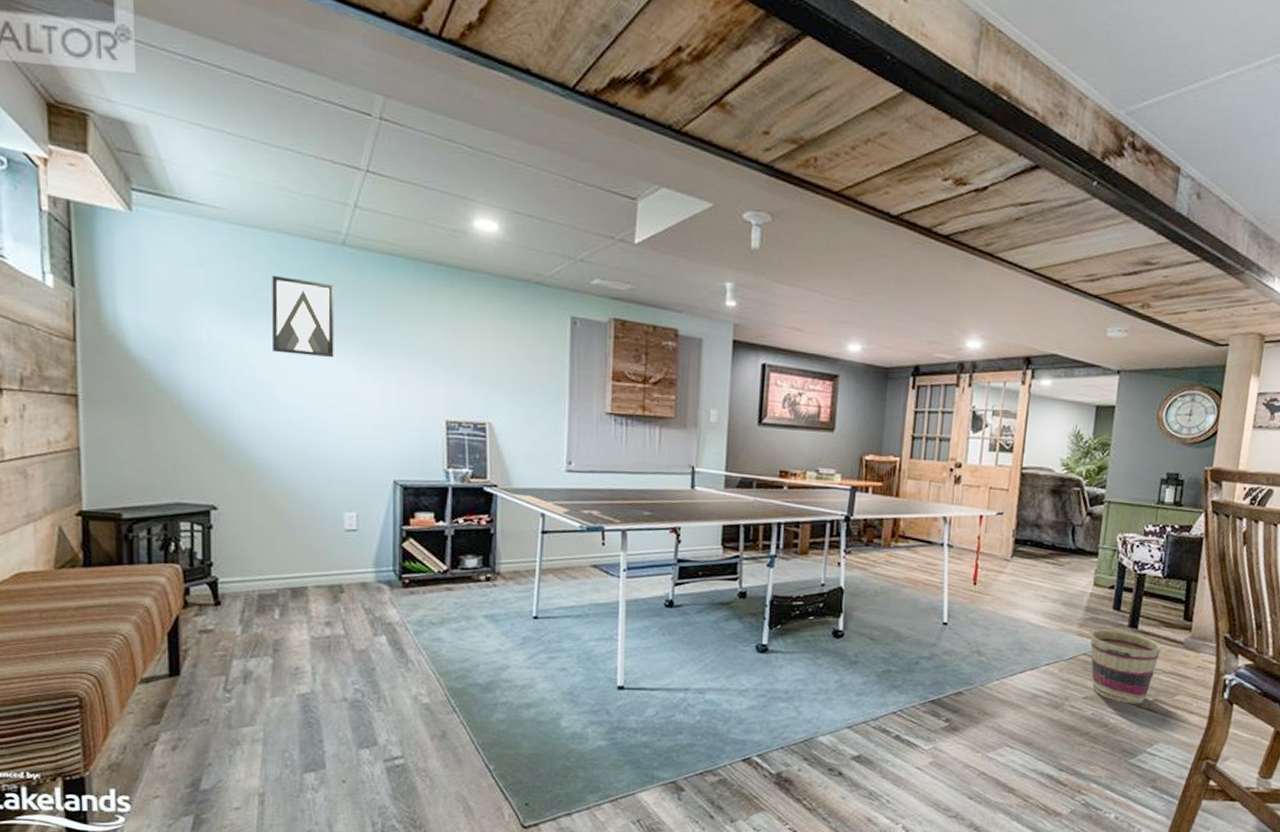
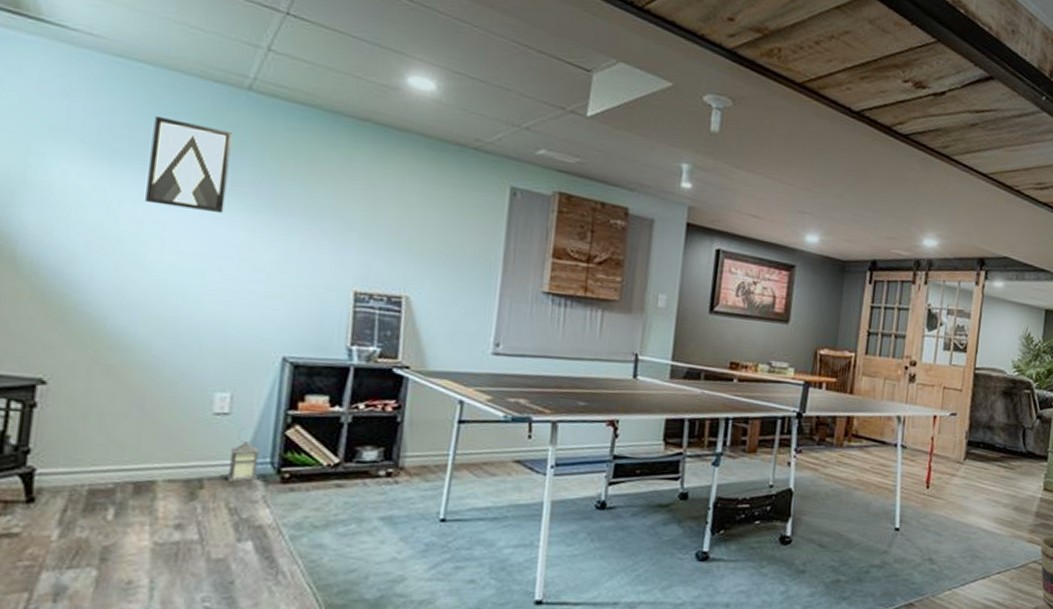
lantern: none [360,540,384,587] -> present [226,426,259,482]

